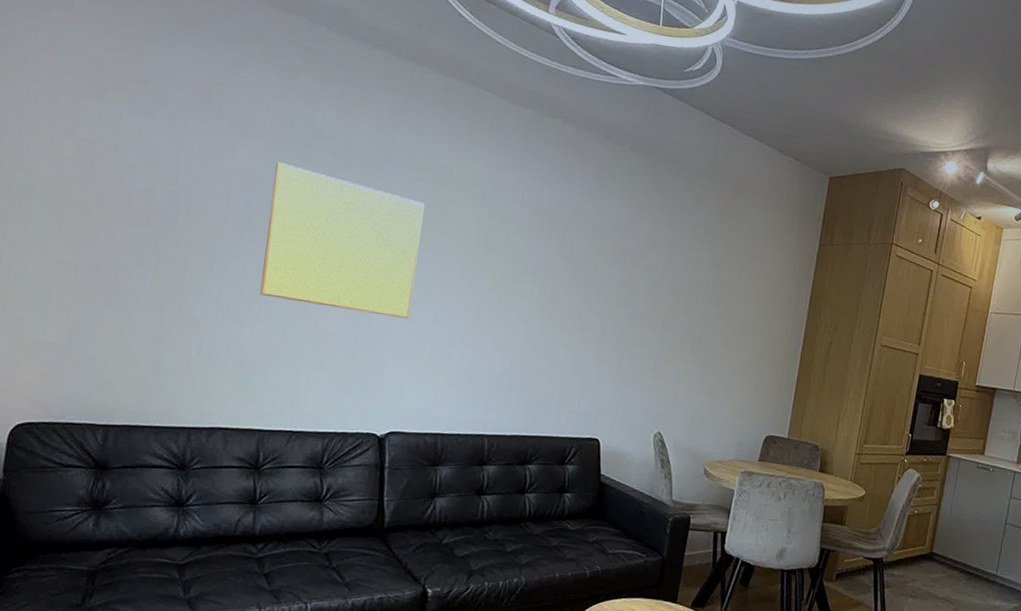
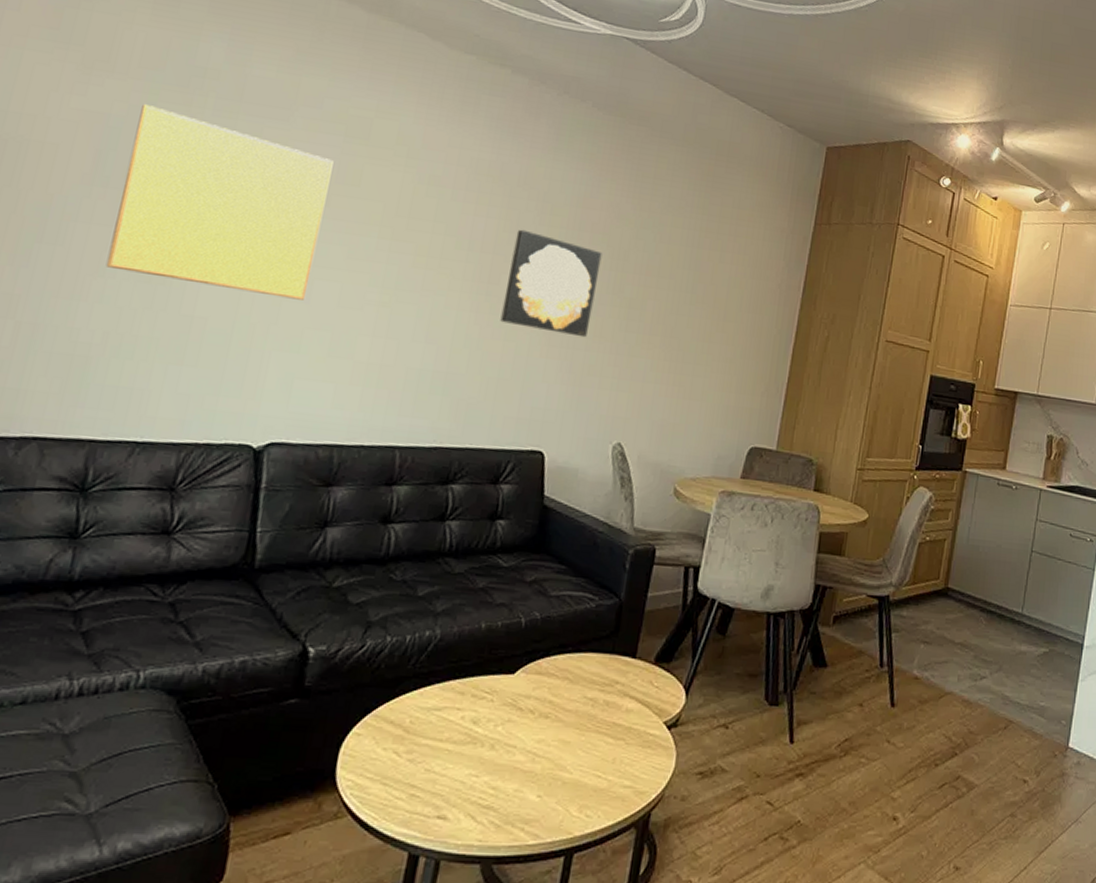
wall art: none [561,256,641,346] -> present [500,229,603,338]

